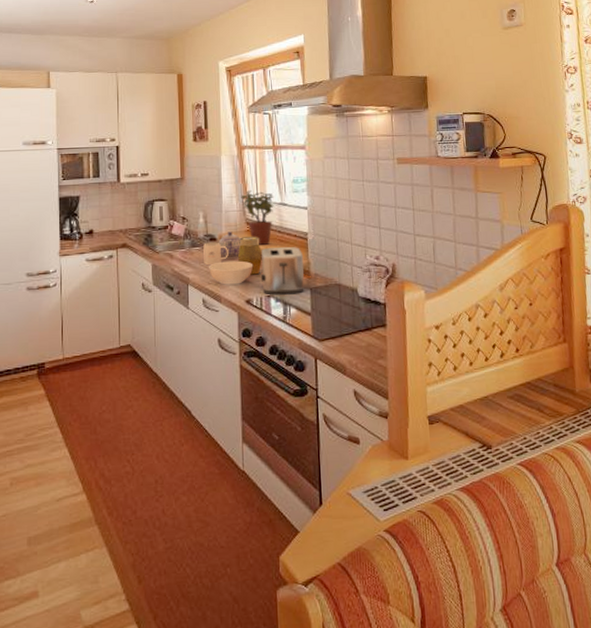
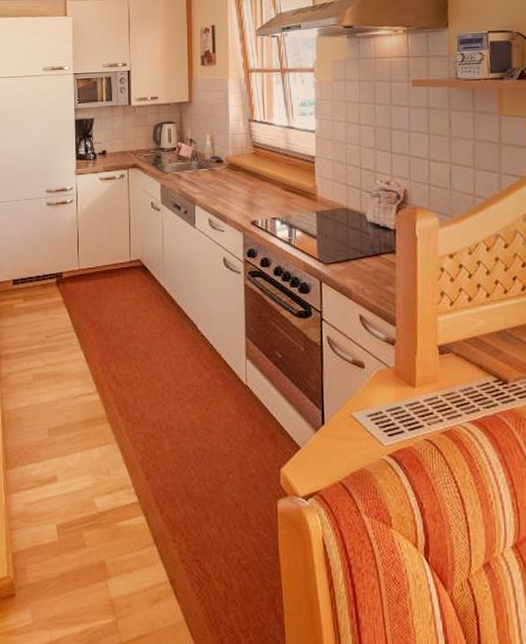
mug: present [202,242,228,266] -> none [209,164,234,187]
bowl: present [208,260,254,285] -> none [214,183,259,206]
teapot: present [218,231,240,259] -> none [224,154,247,180]
jar: present [238,236,262,275] -> none [244,159,268,197]
potted plant: present [241,191,275,245] -> none [248,114,282,168]
toaster: present [260,247,304,295] -> none [266,170,311,218]

